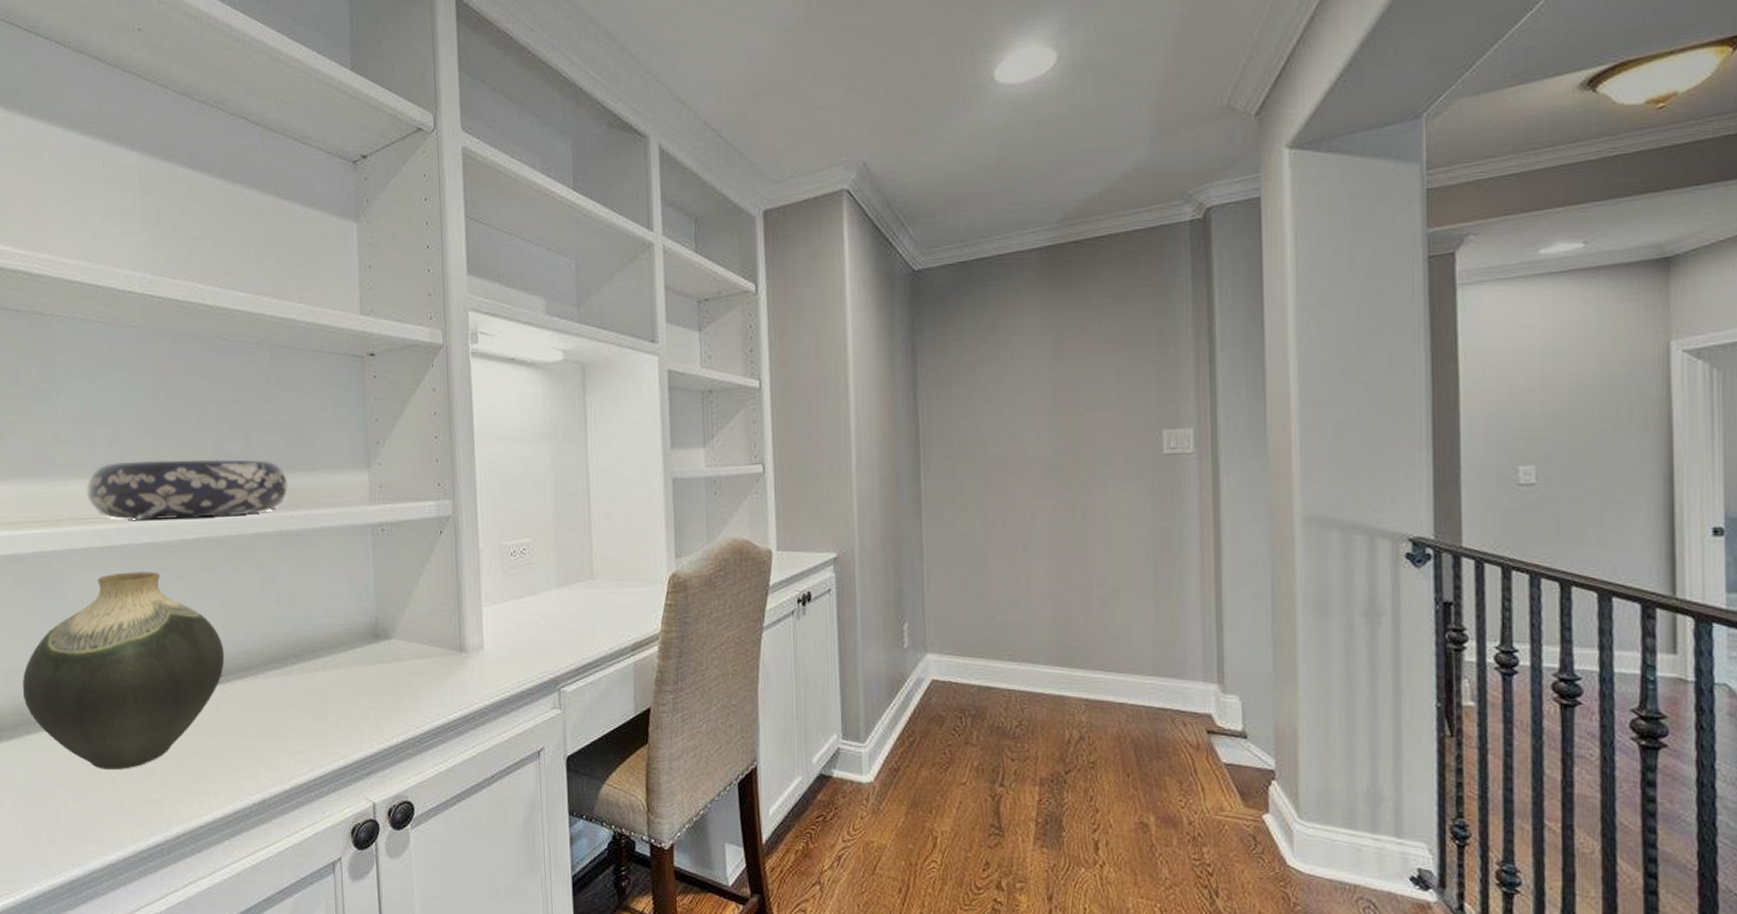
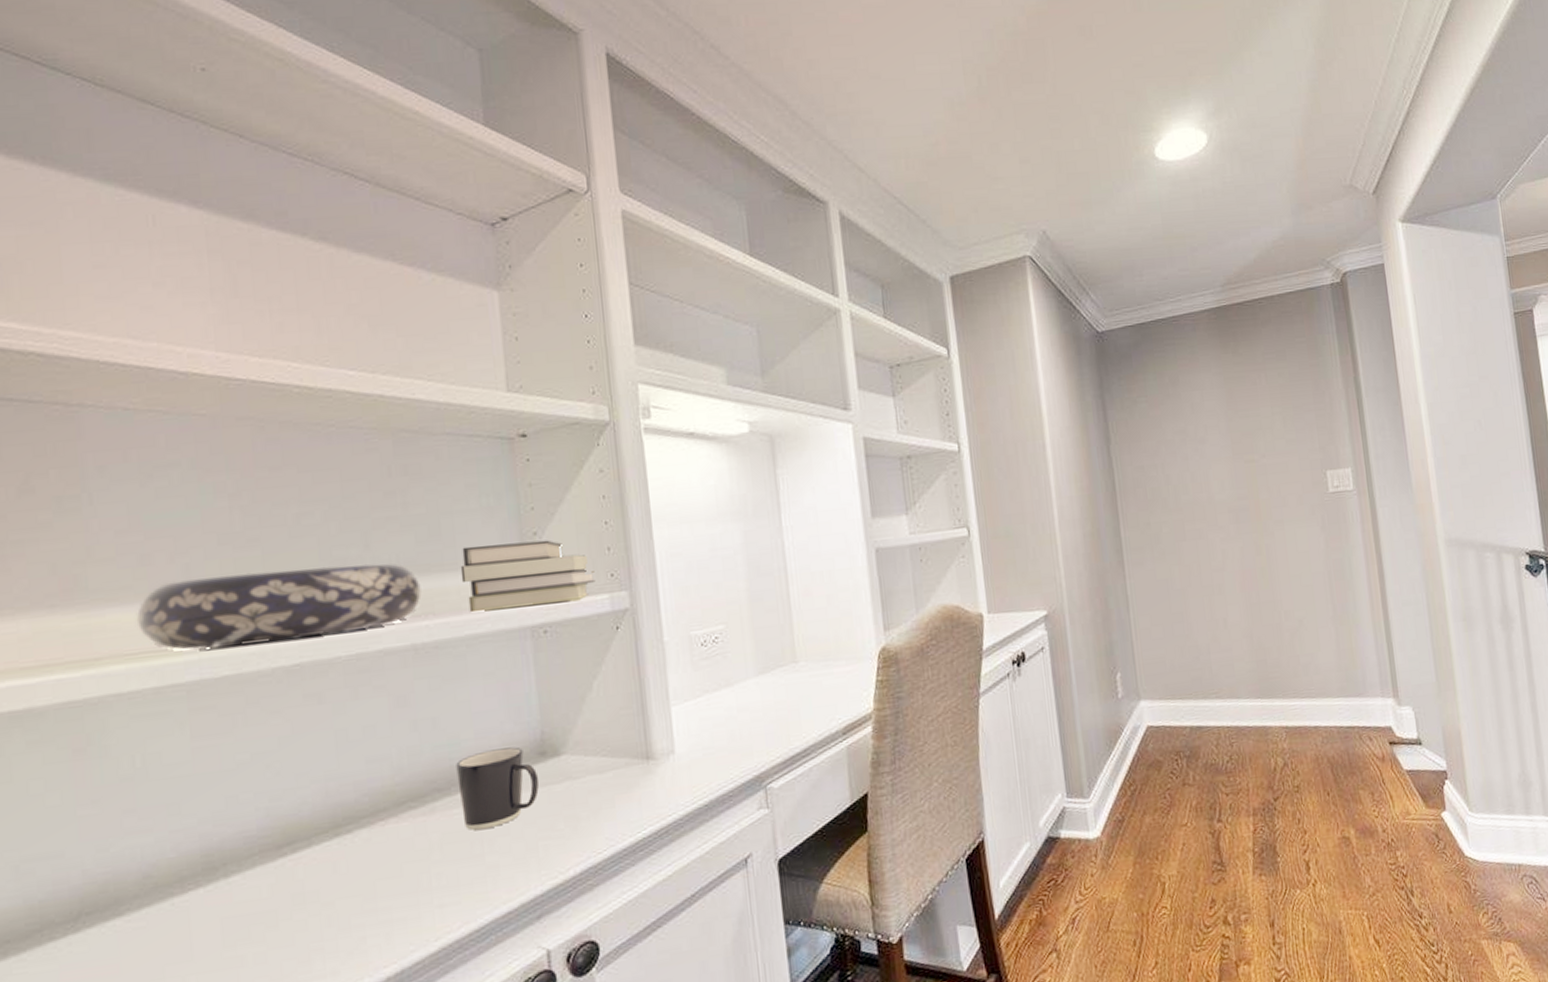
vase: present [23,572,225,769] -> none [41,710,342,970]
mug: none [309,627,373,694] -> present [456,747,540,831]
books: none [318,449,425,508] -> present [460,540,596,613]

